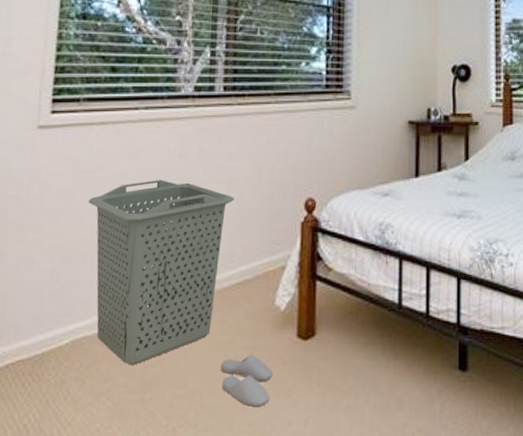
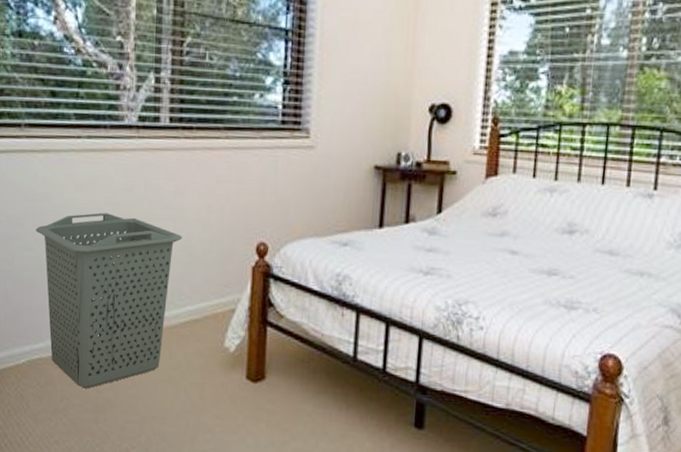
slippers: present [221,355,273,407] -> none [171,391,221,439]

